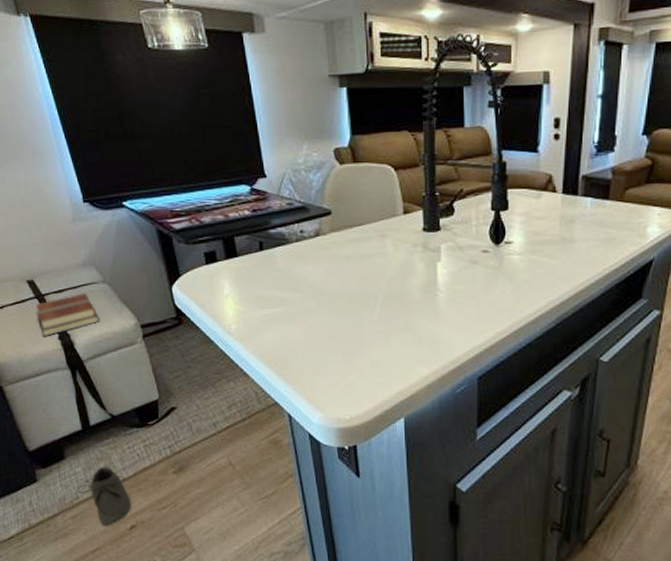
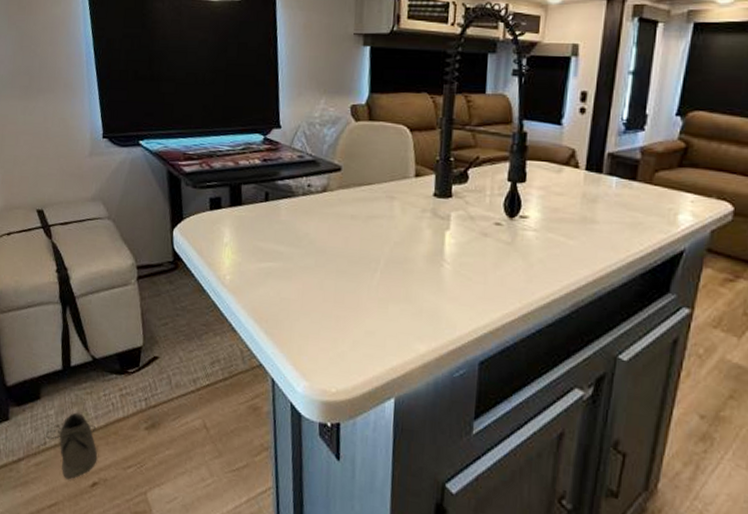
books: present [36,293,100,337] -> none [39,227,99,268]

